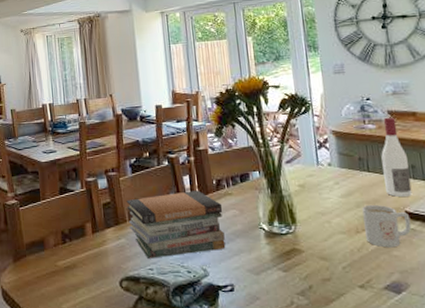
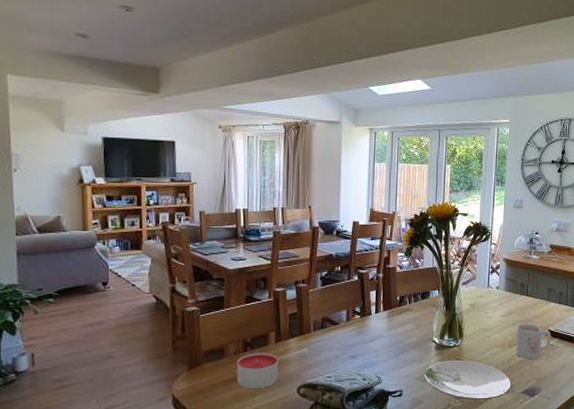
candle: none [57,244,99,281] -> present [236,353,278,388]
book stack: present [126,190,226,259] -> none [313,305,402,367]
plate: none [256,249,368,296] -> present [424,359,511,400]
wine bottle: present [381,117,413,197] -> none [536,250,558,318]

